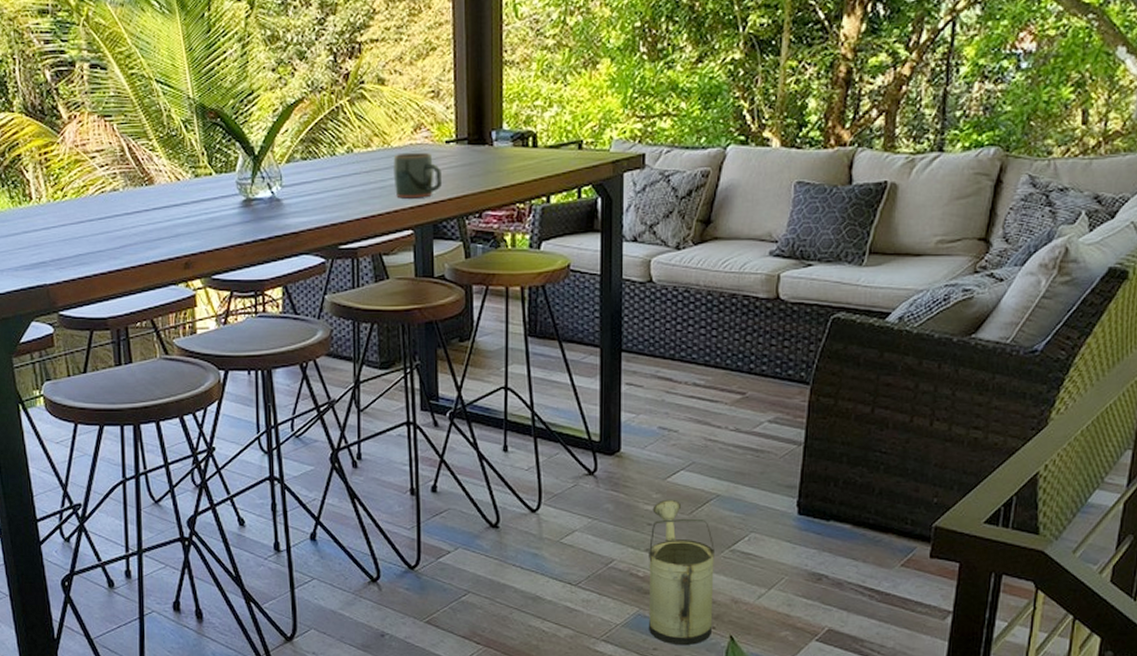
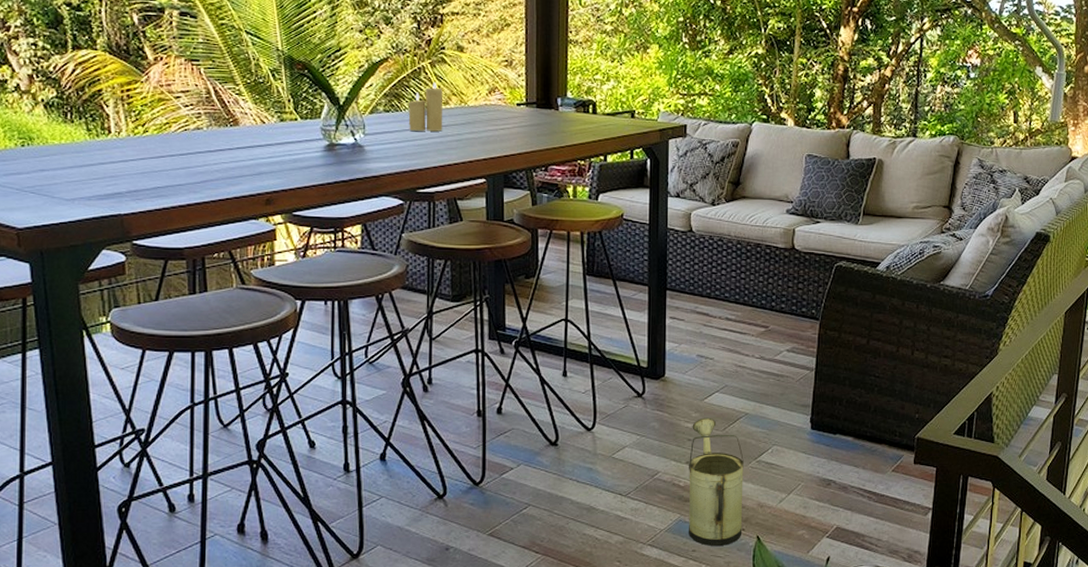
candle: none [327,121,365,179] -> present [408,81,443,132]
mug: present [393,152,441,199] -> none [469,111,512,152]

